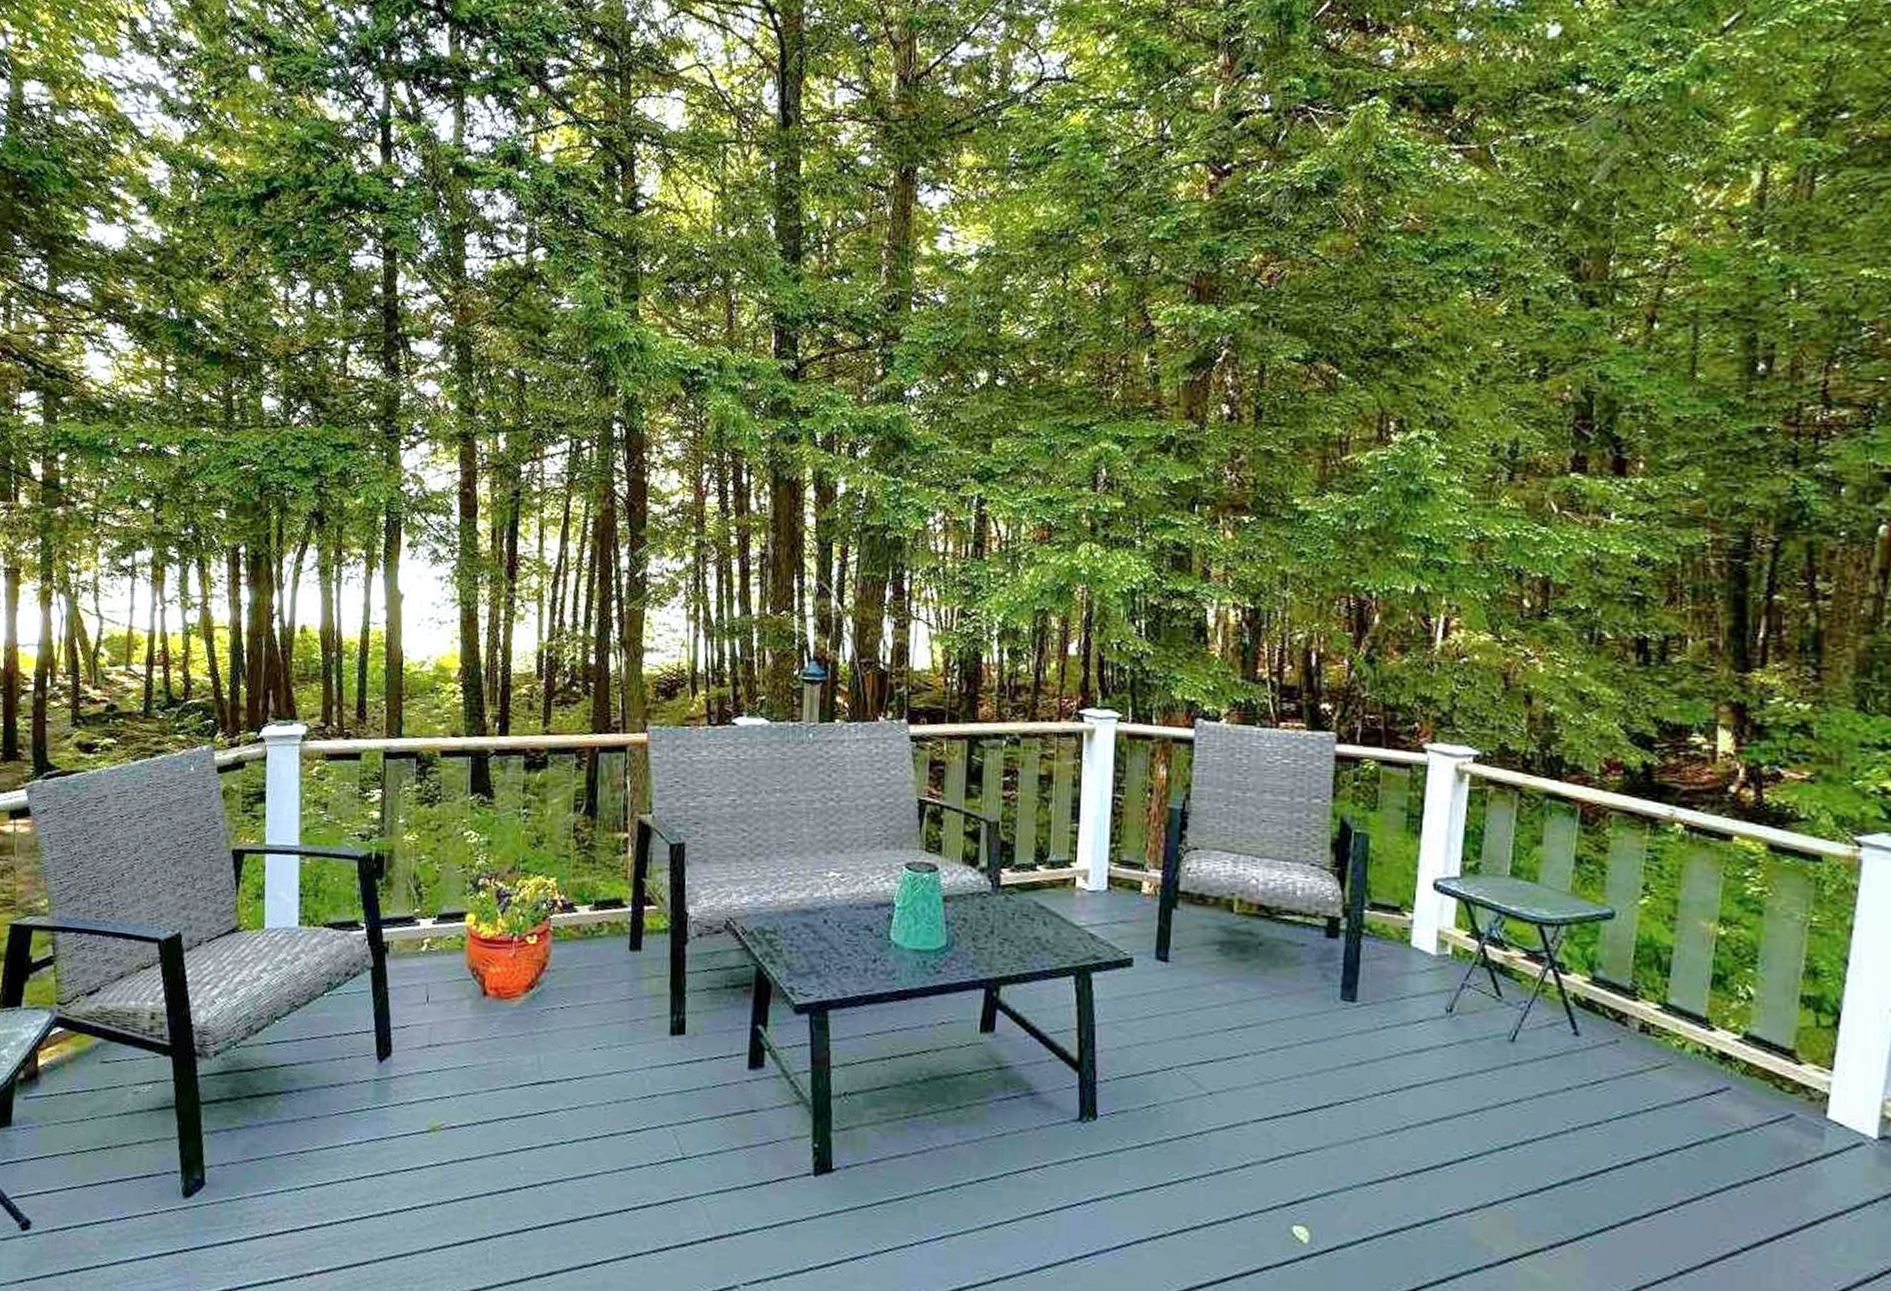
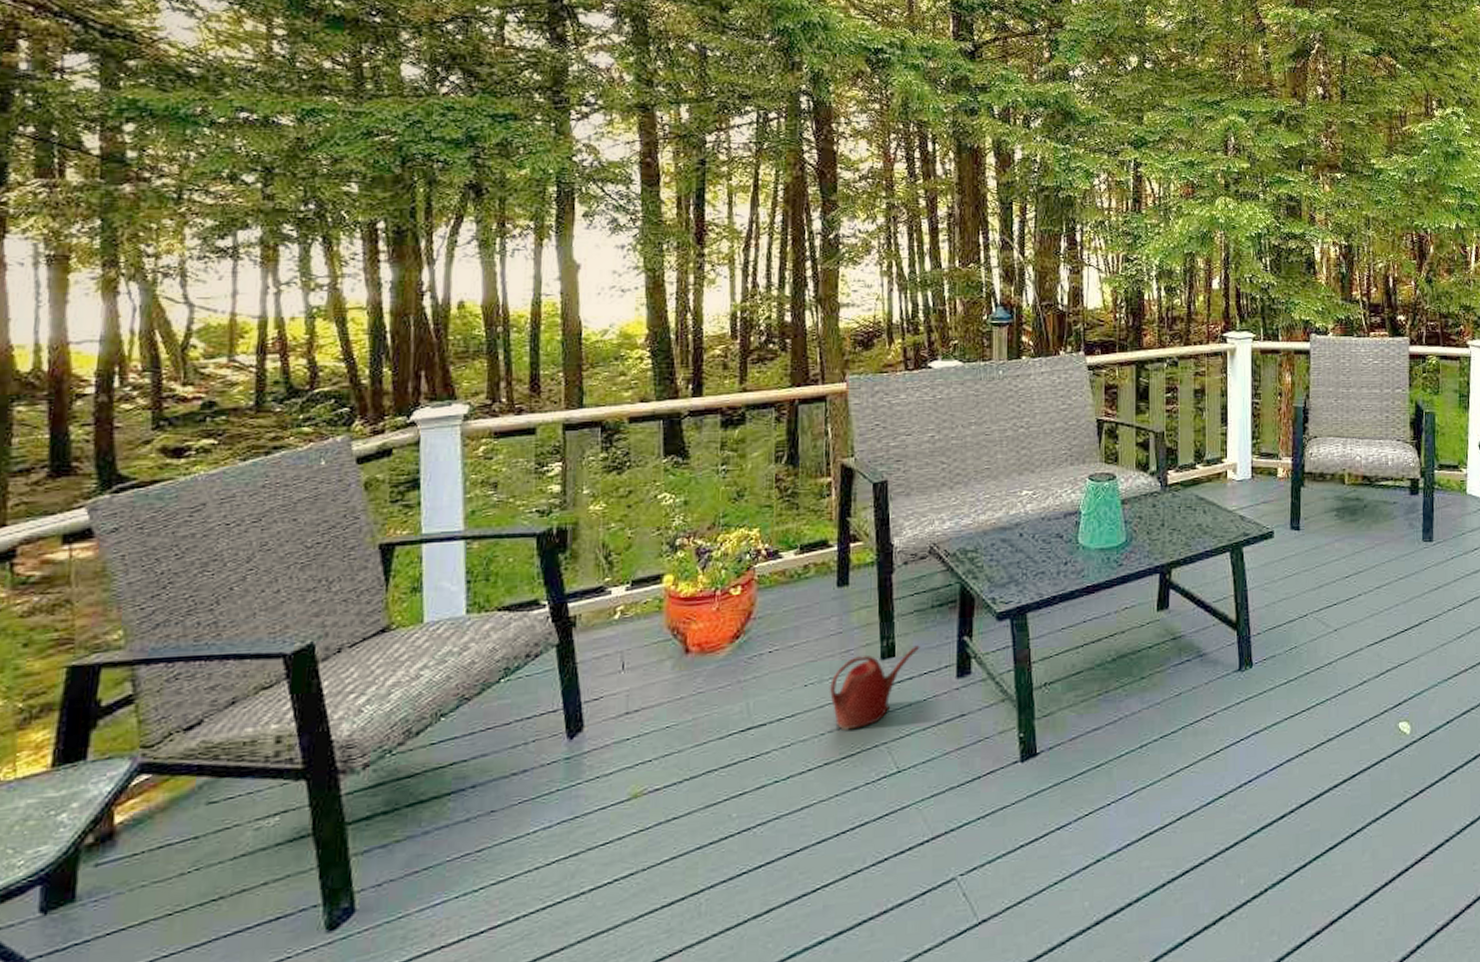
watering can: none [617,1026,711,1104] -> present [829,645,920,731]

